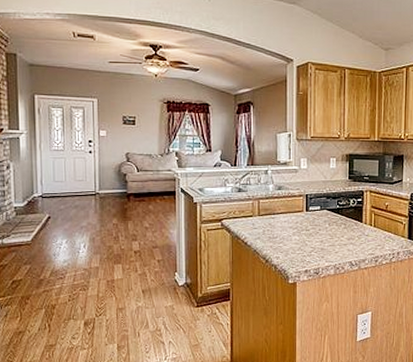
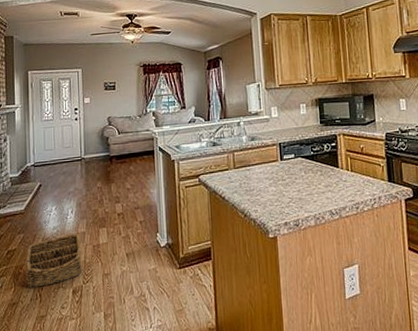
basket: none [33,267,95,319] -> present [26,233,82,289]

